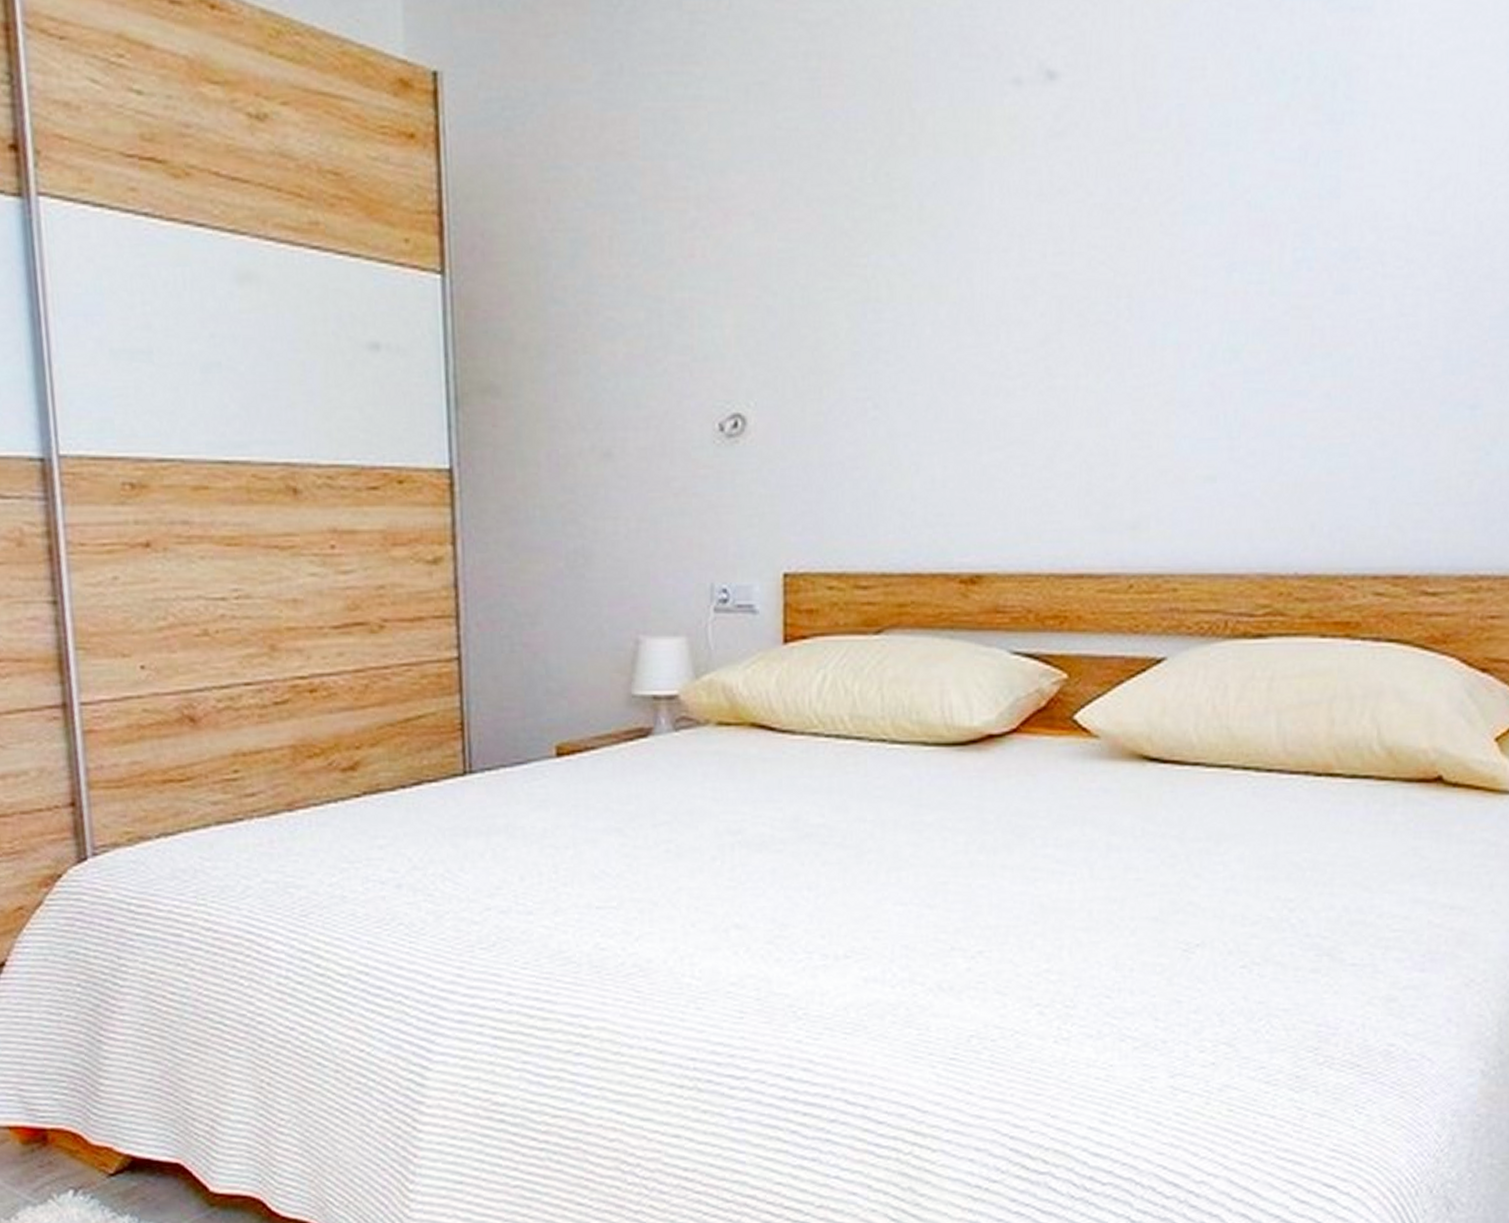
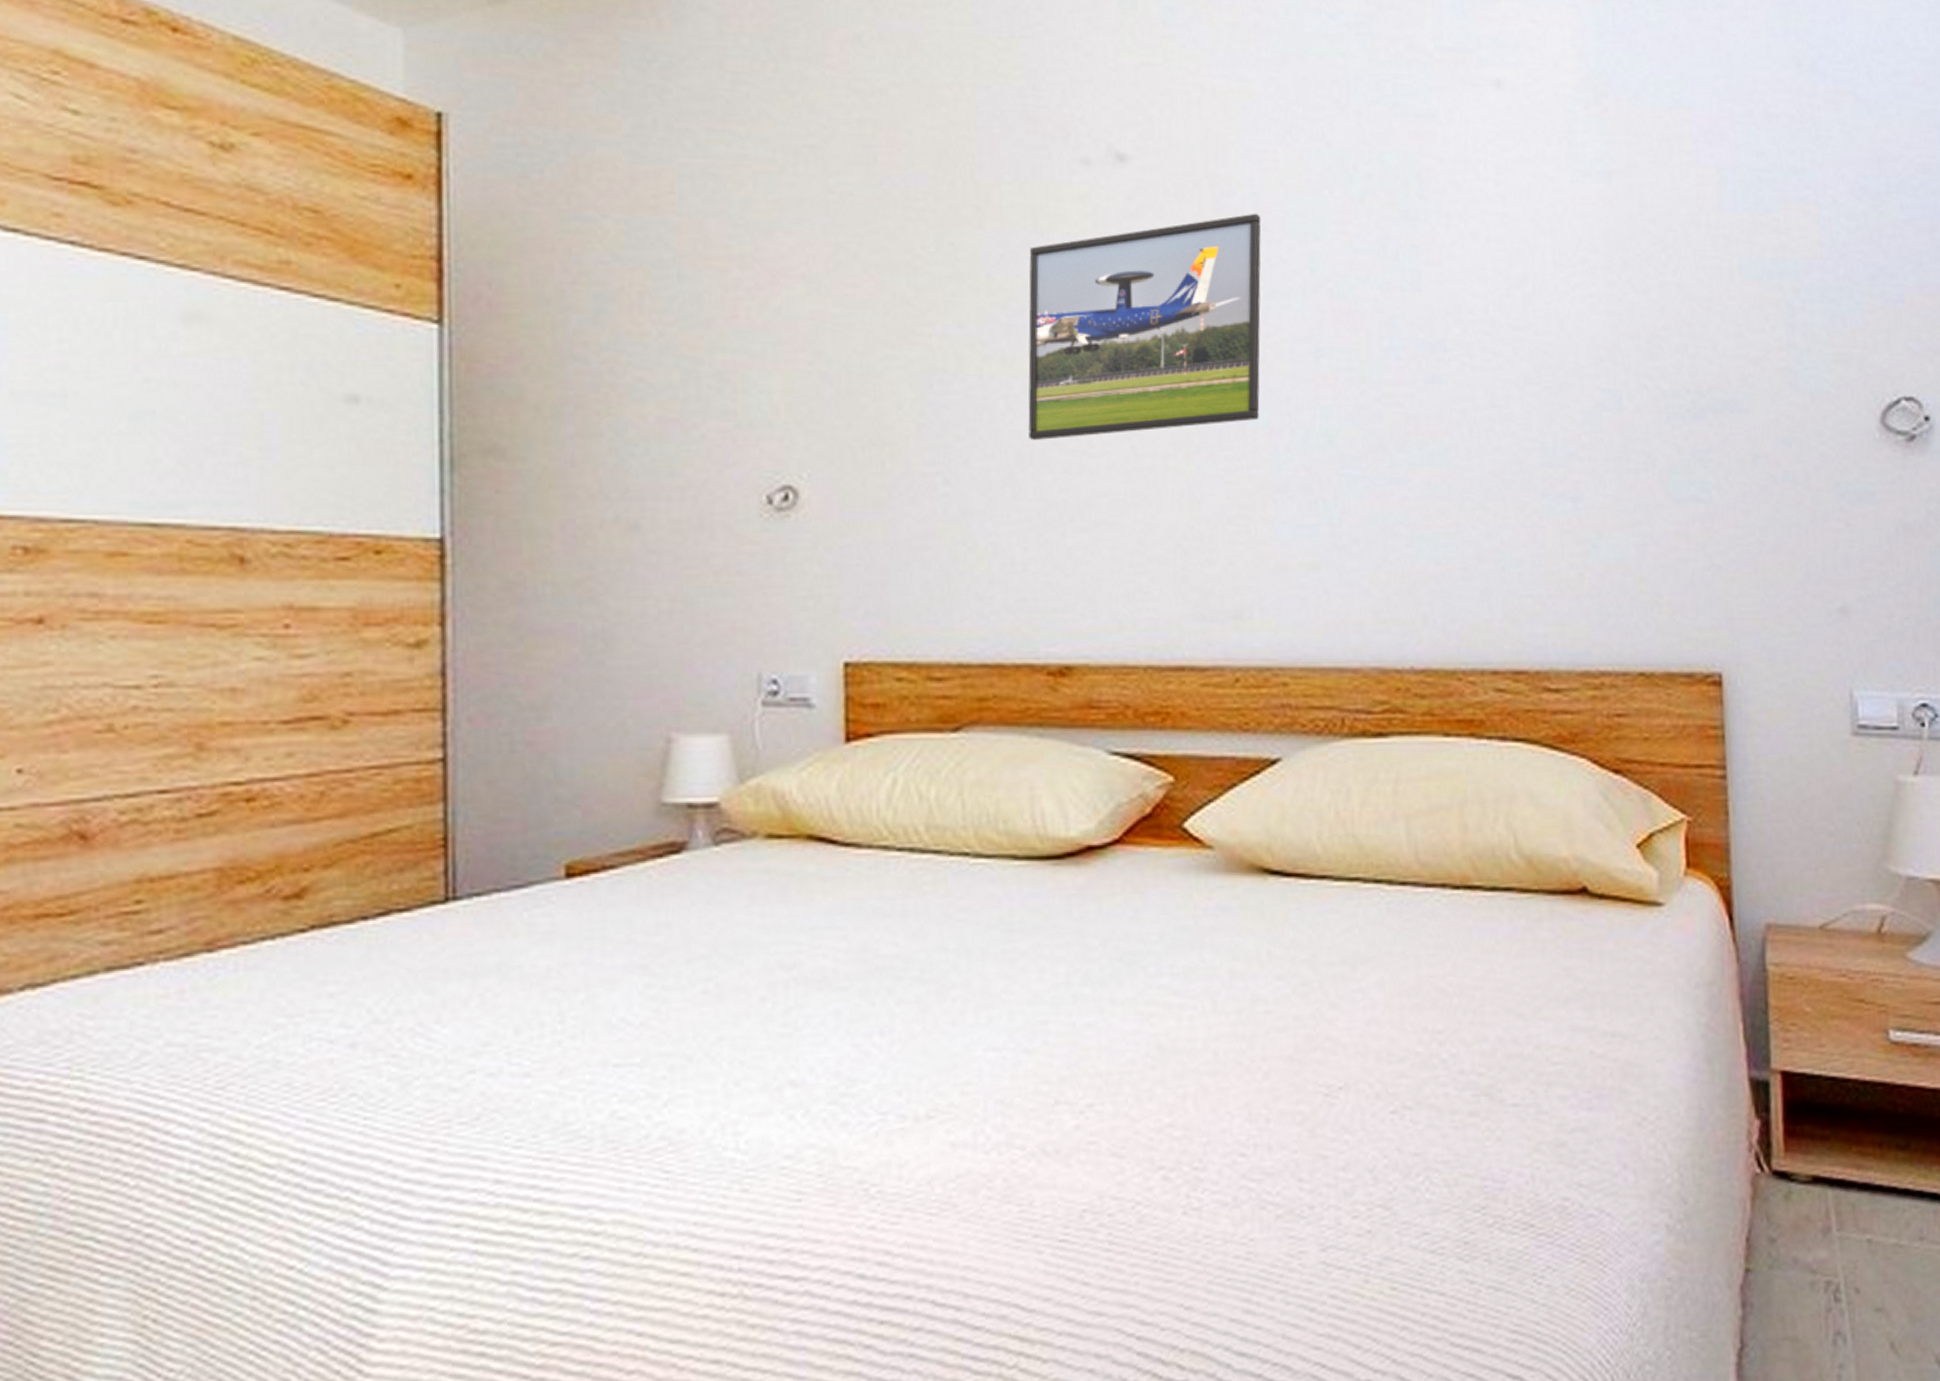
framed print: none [952,125,1185,365] -> present [1028,213,1262,441]

